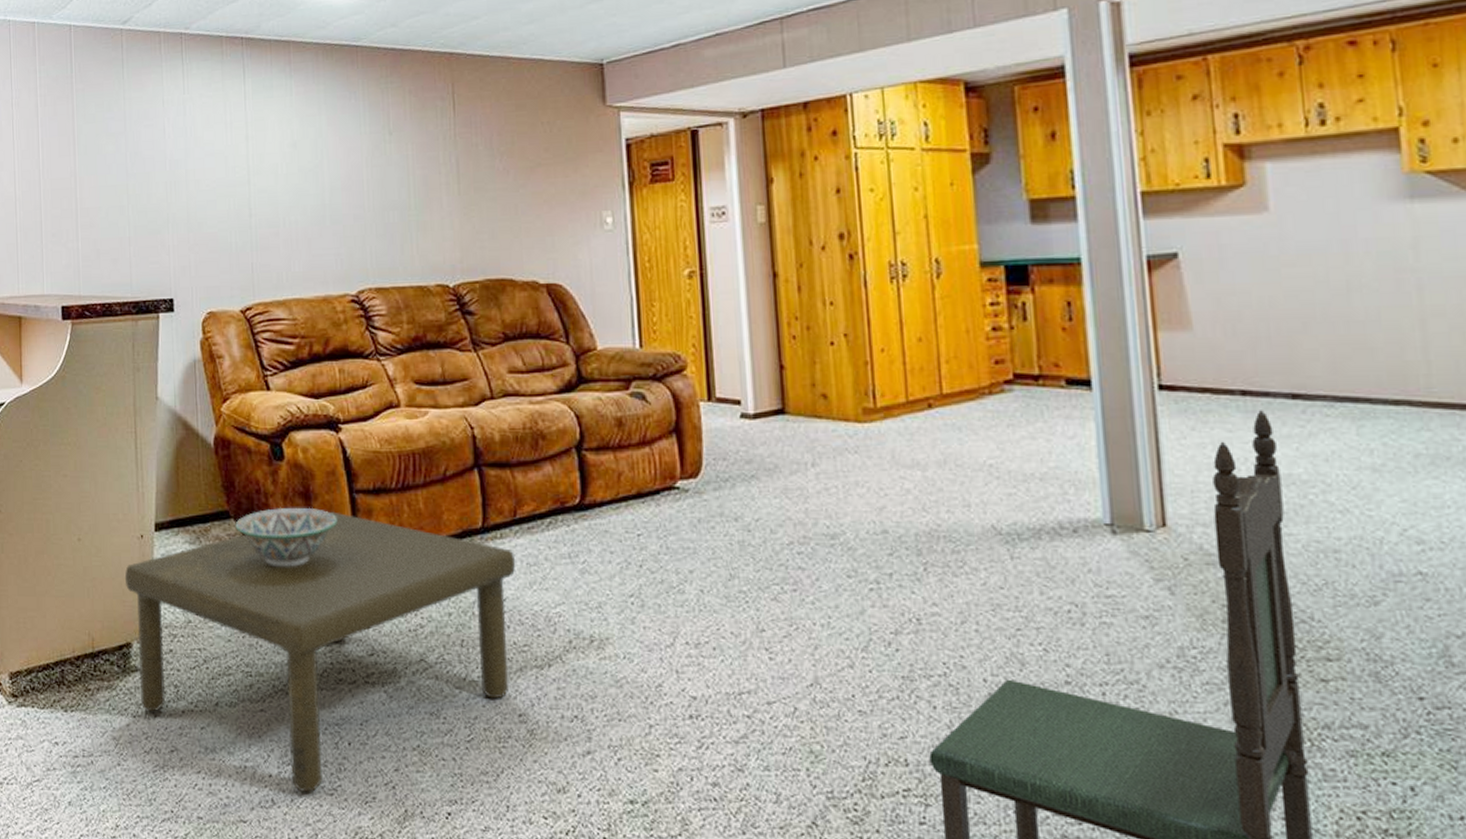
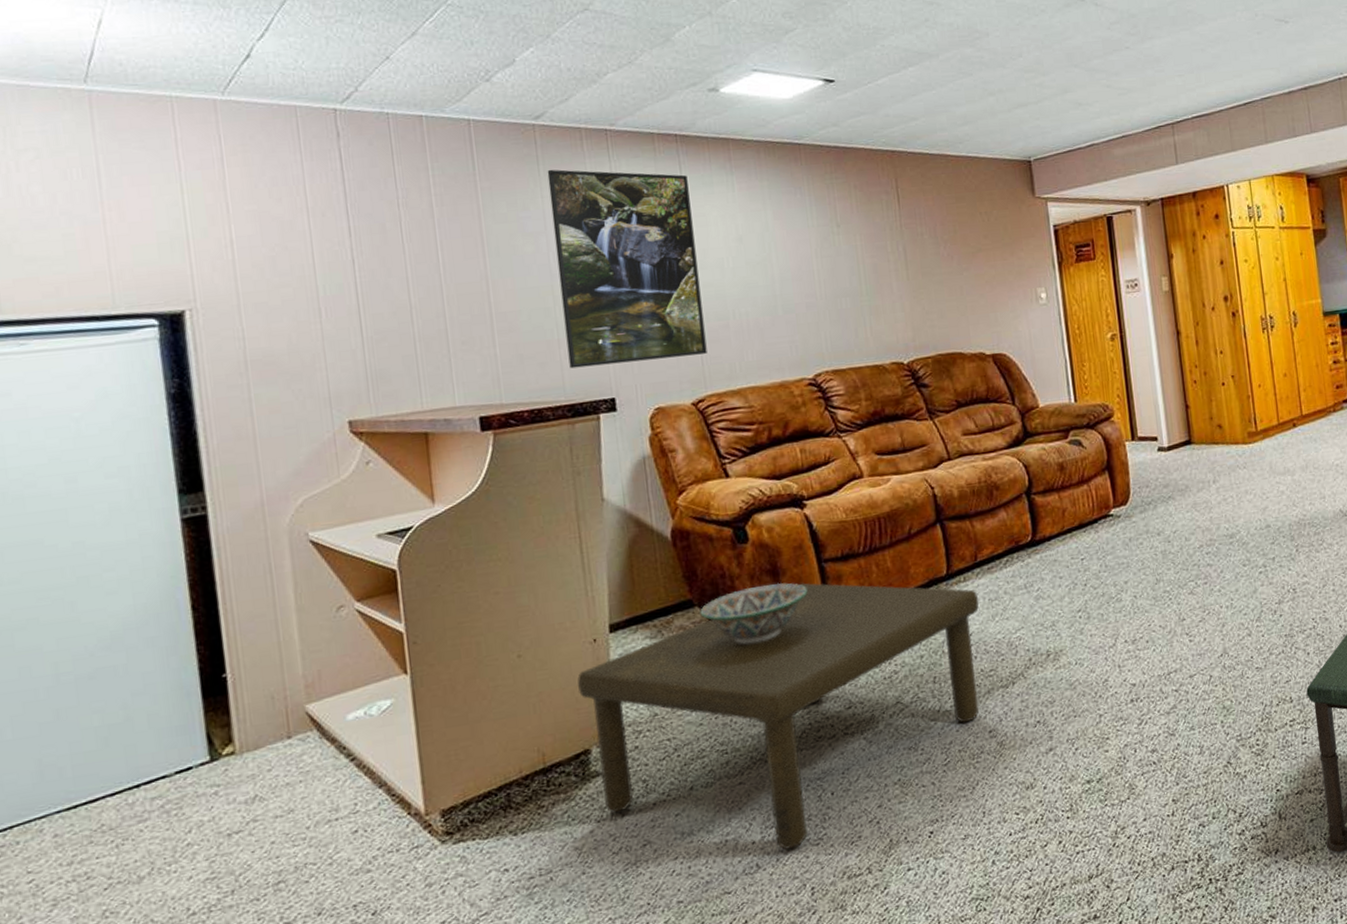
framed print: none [130,72,257,266] -> present [547,169,707,369]

